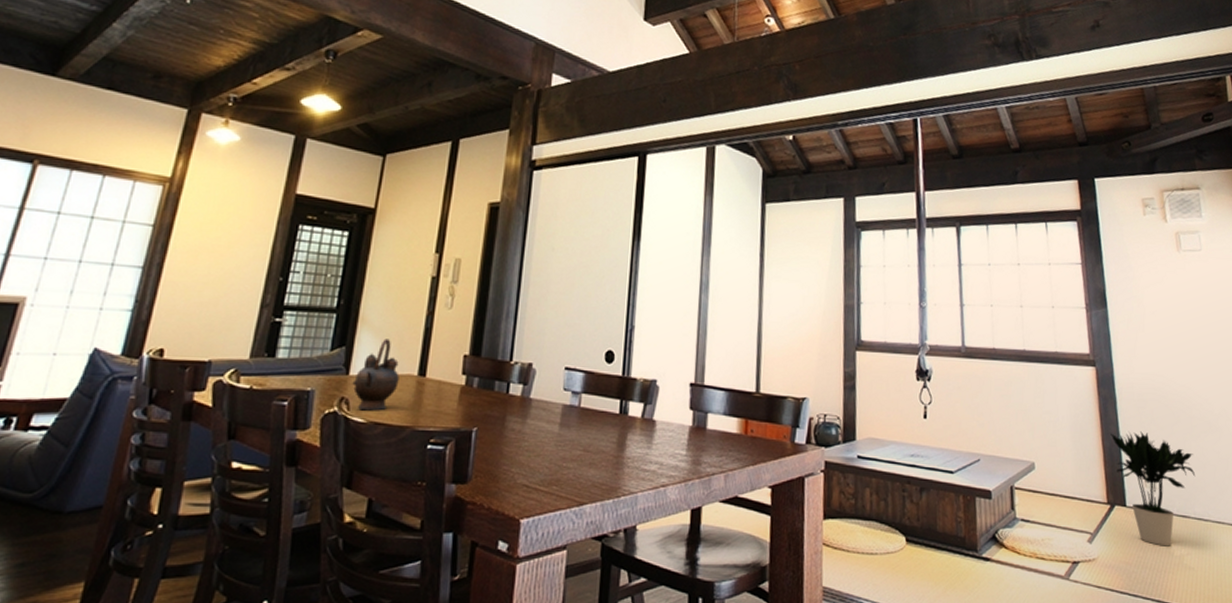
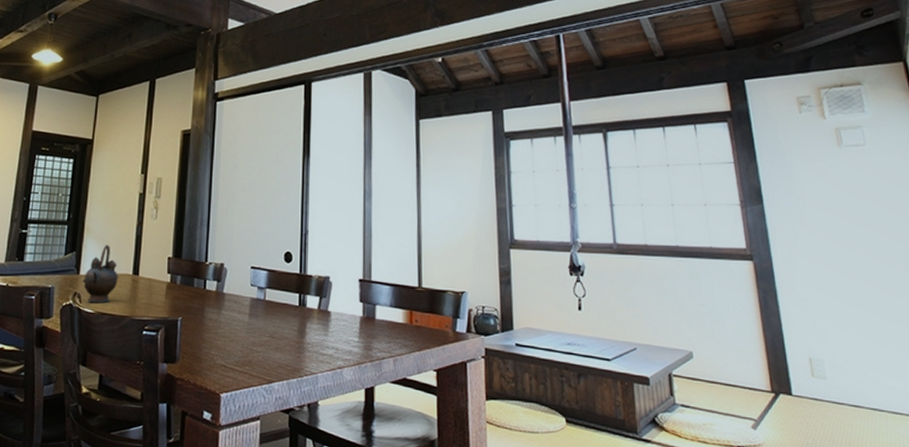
potted plant: present [1110,431,1196,546] -> none [772,323,868,435]

